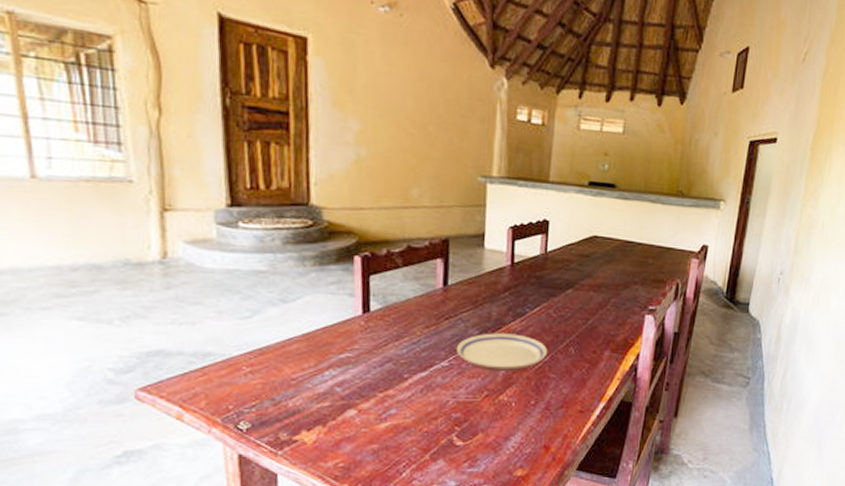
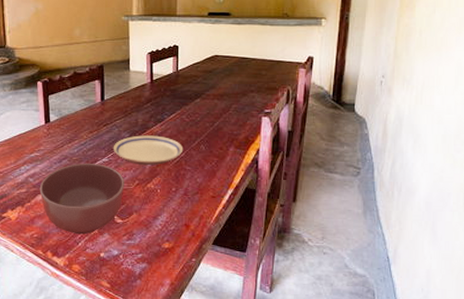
bowl: none [350,367,469,462] -> present [39,163,124,235]

